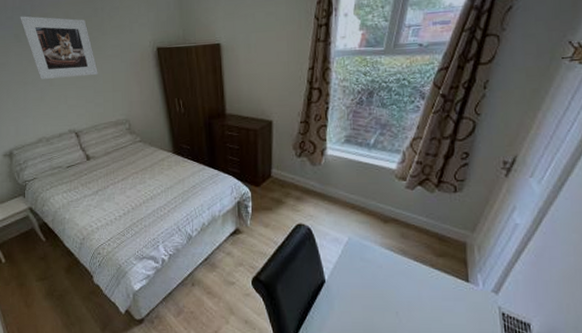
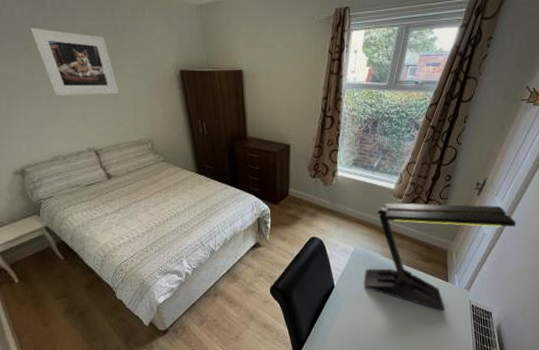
desk lamp: none [361,185,561,318] -> present [364,203,517,311]

